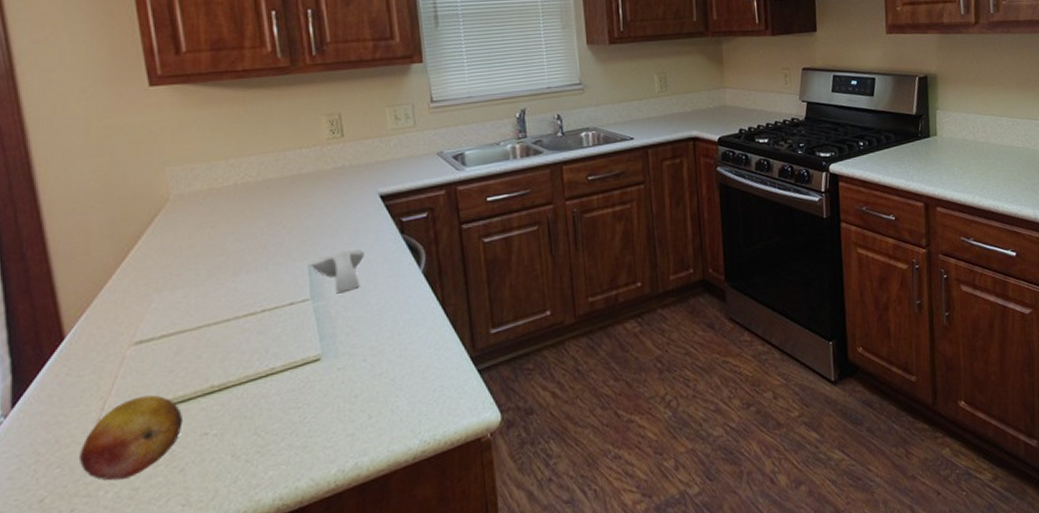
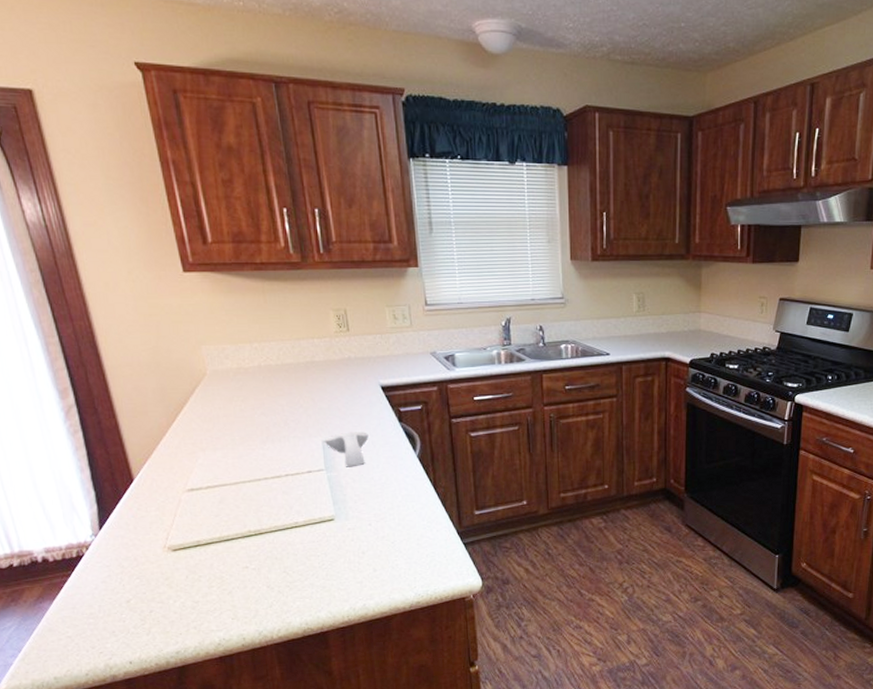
fruit: present [80,394,183,481] -> none [153,532,228,593]

